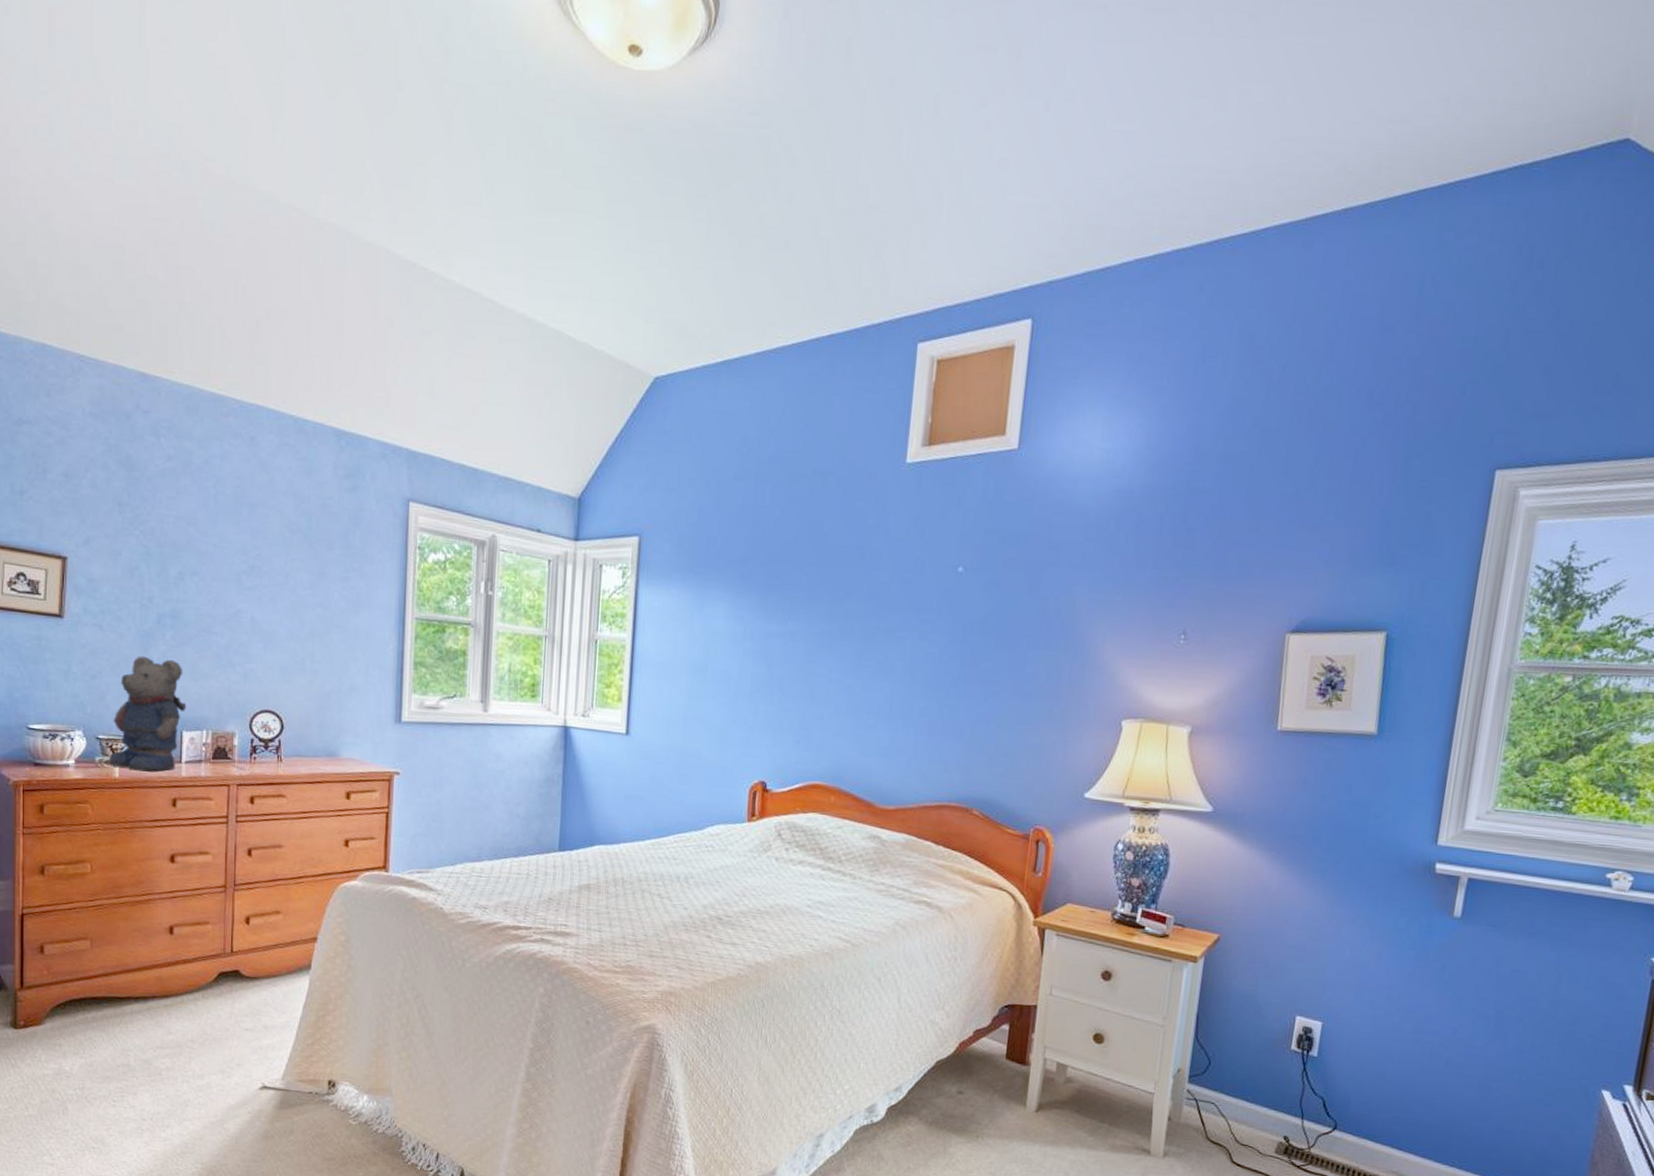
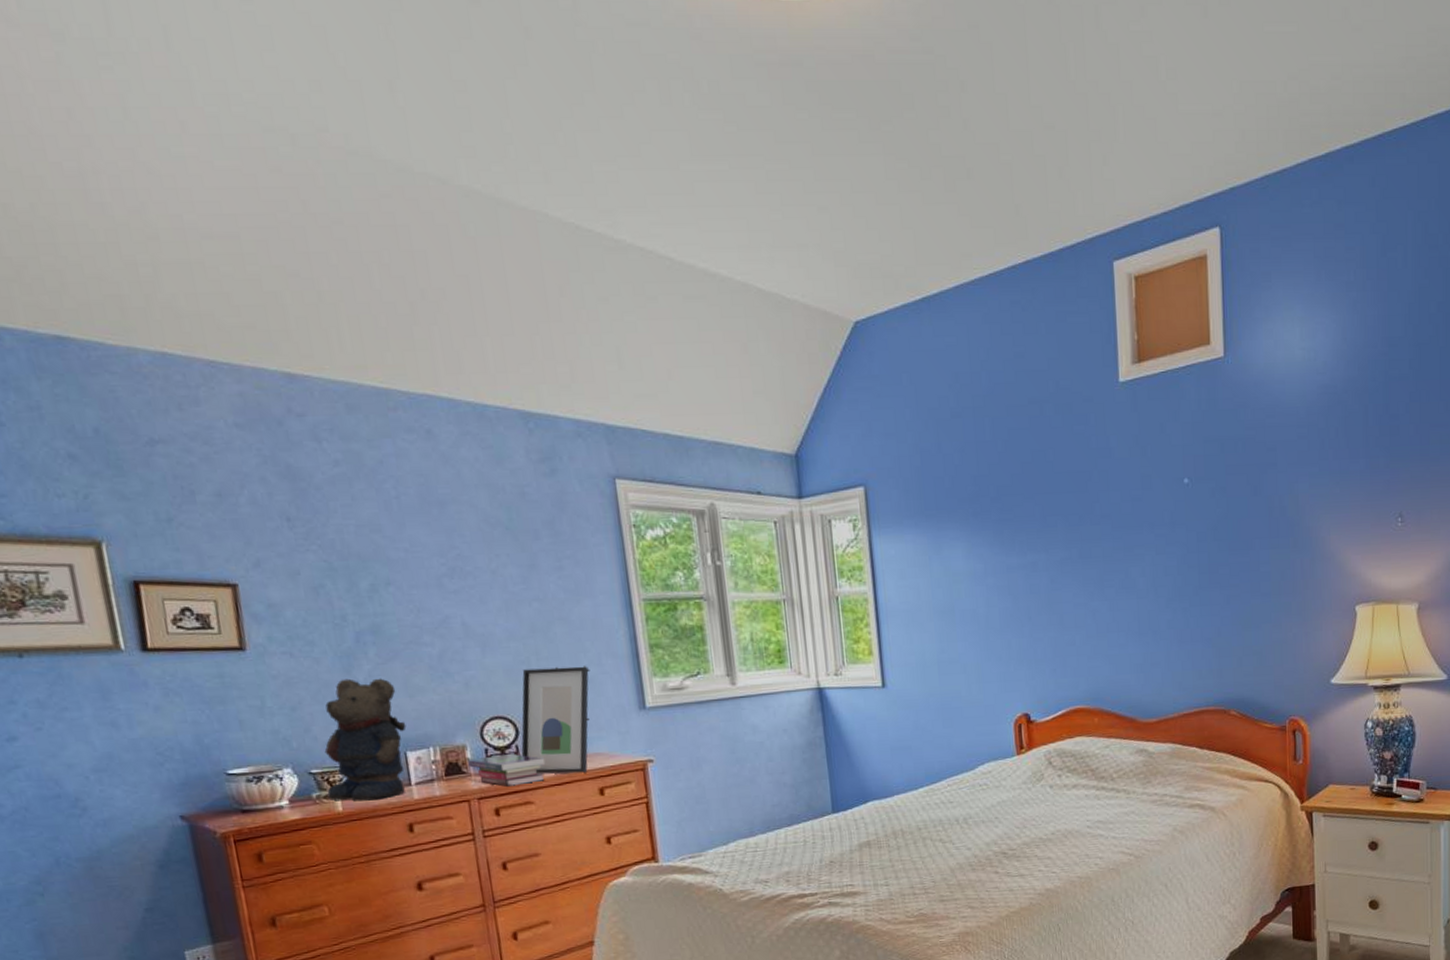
books: none [234,746,301,779] -> present [468,753,544,788]
picture frame: none [283,669,357,775] -> present [521,666,590,775]

